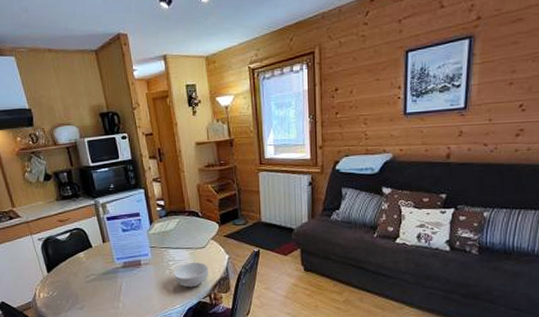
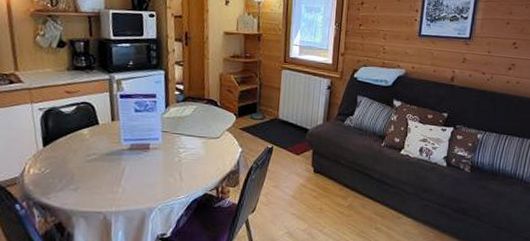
cereal bowl: present [173,262,209,288] -> none [182,152,220,178]

